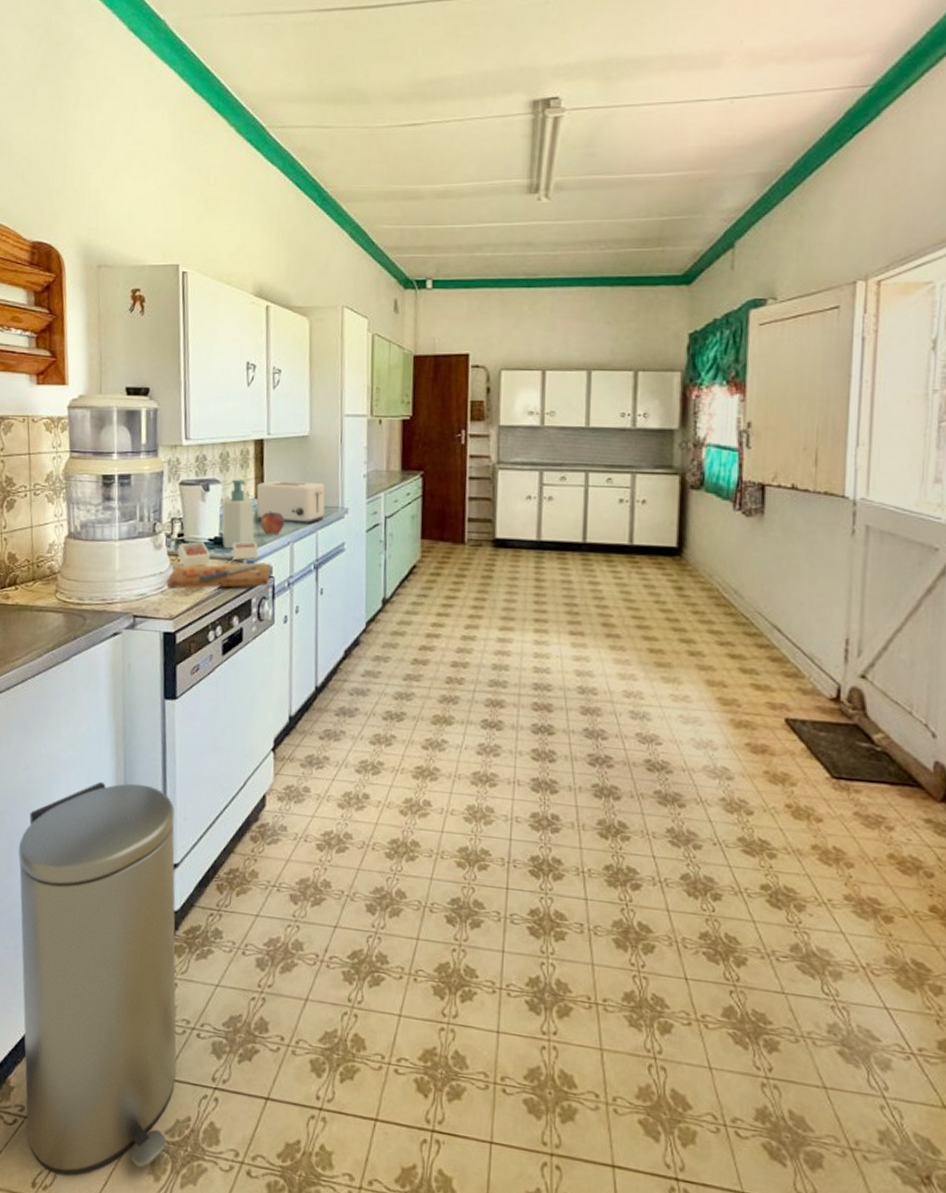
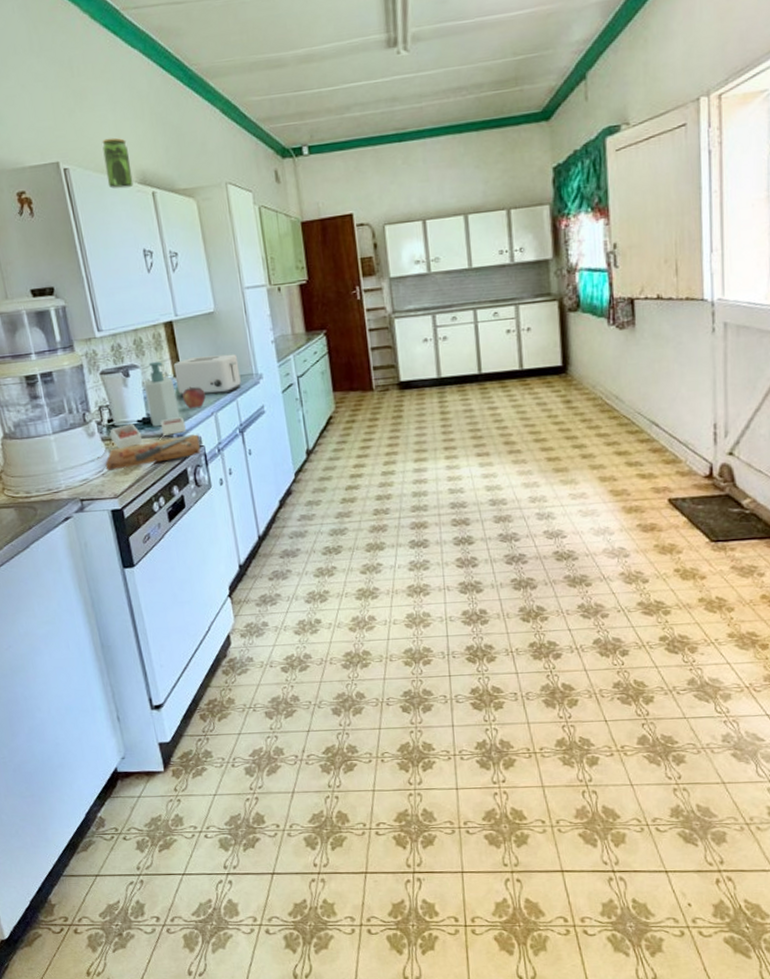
pedal bin: present [18,781,177,1177] -> none [16,643,195,963]
jar: none [223,248,250,299] -> present [102,137,134,189]

